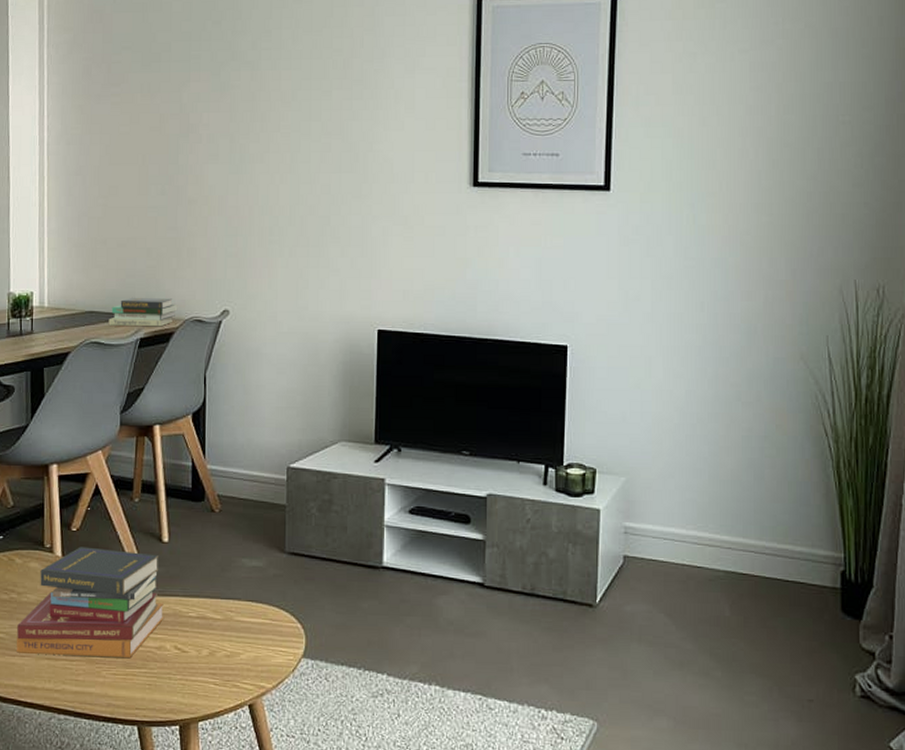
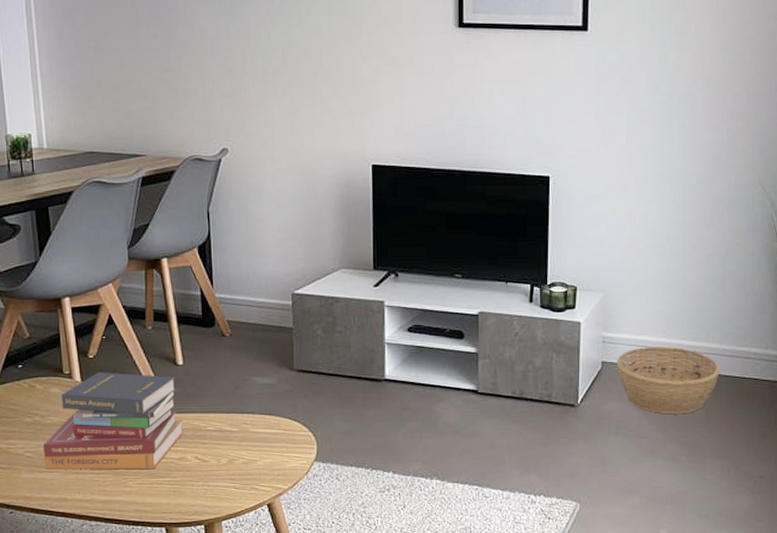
books: present [108,297,178,327] -> none [109,137,177,166]
basket: none [640,539,760,621] -> present [616,346,721,414]

